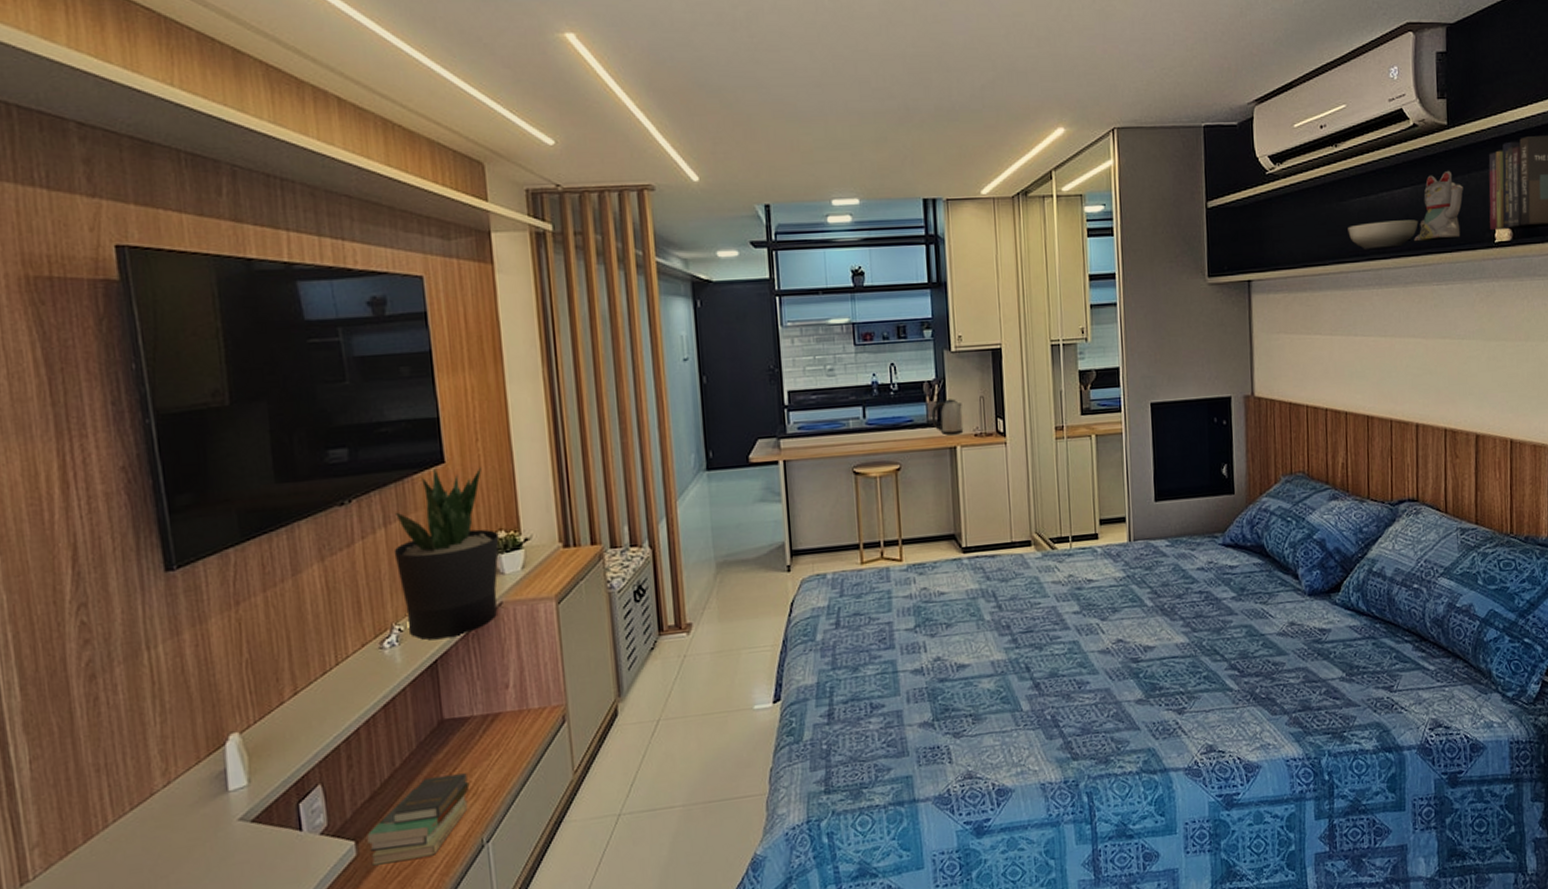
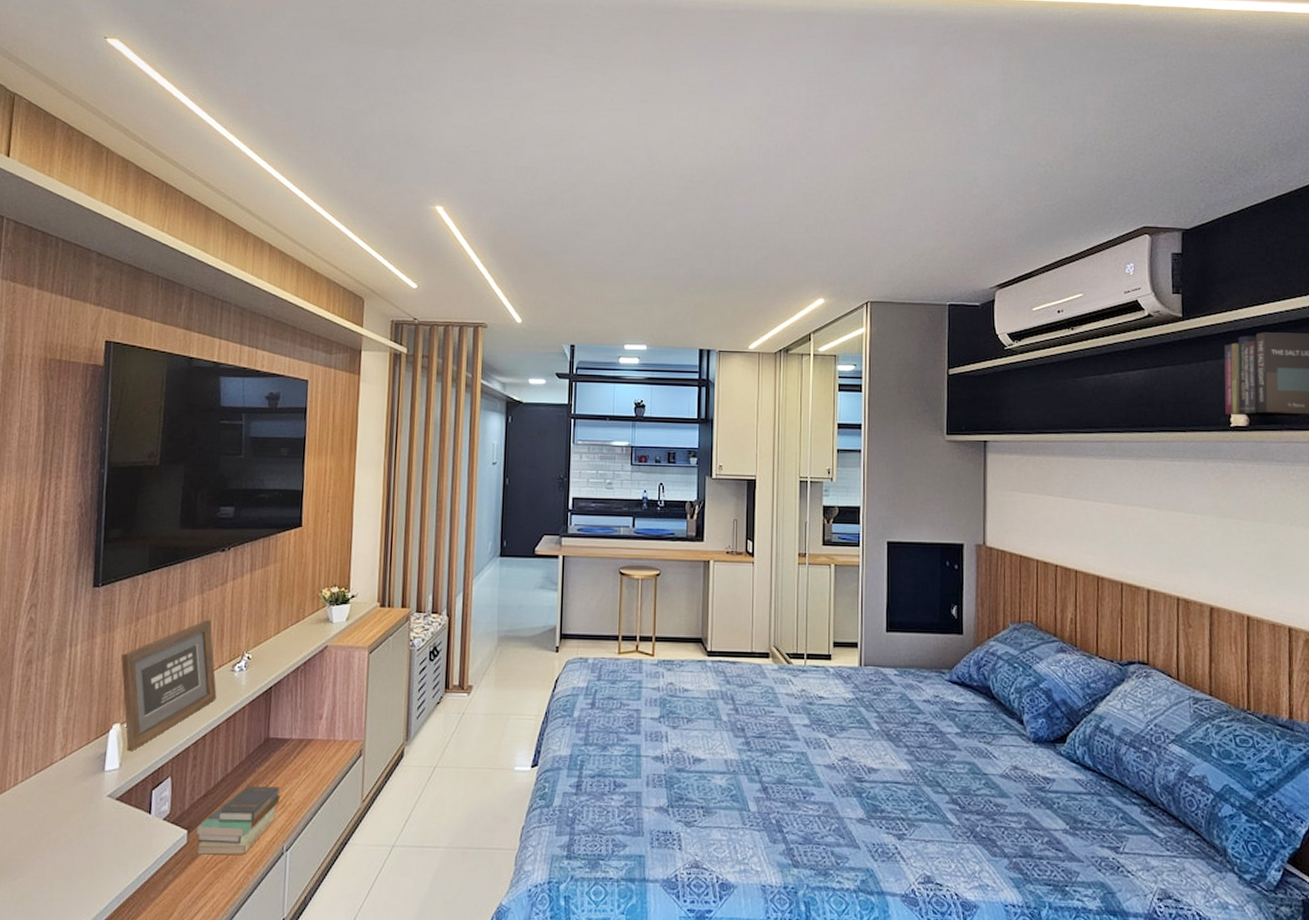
picture frame: none [224,591,366,764] -> present [121,619,217,752]
planter: present [393,467,500,640] -> none [254,529,333,670]
kettle: present [931,399,964,435] -> none [690,518,718,550]
bowl: present [1348,219,1418,250] -> none [1082,398,1152,424]
decorative figurine: present [1414,170,1463,242] -> none [1148,357,1198,421]

